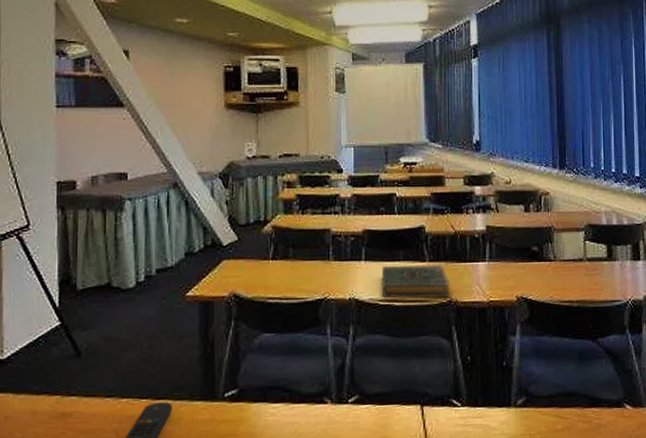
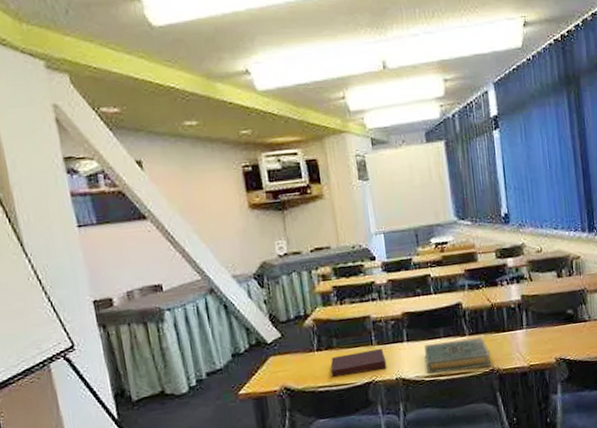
notebook: none [283,264,341,290] -> present [330,348,387,378]

